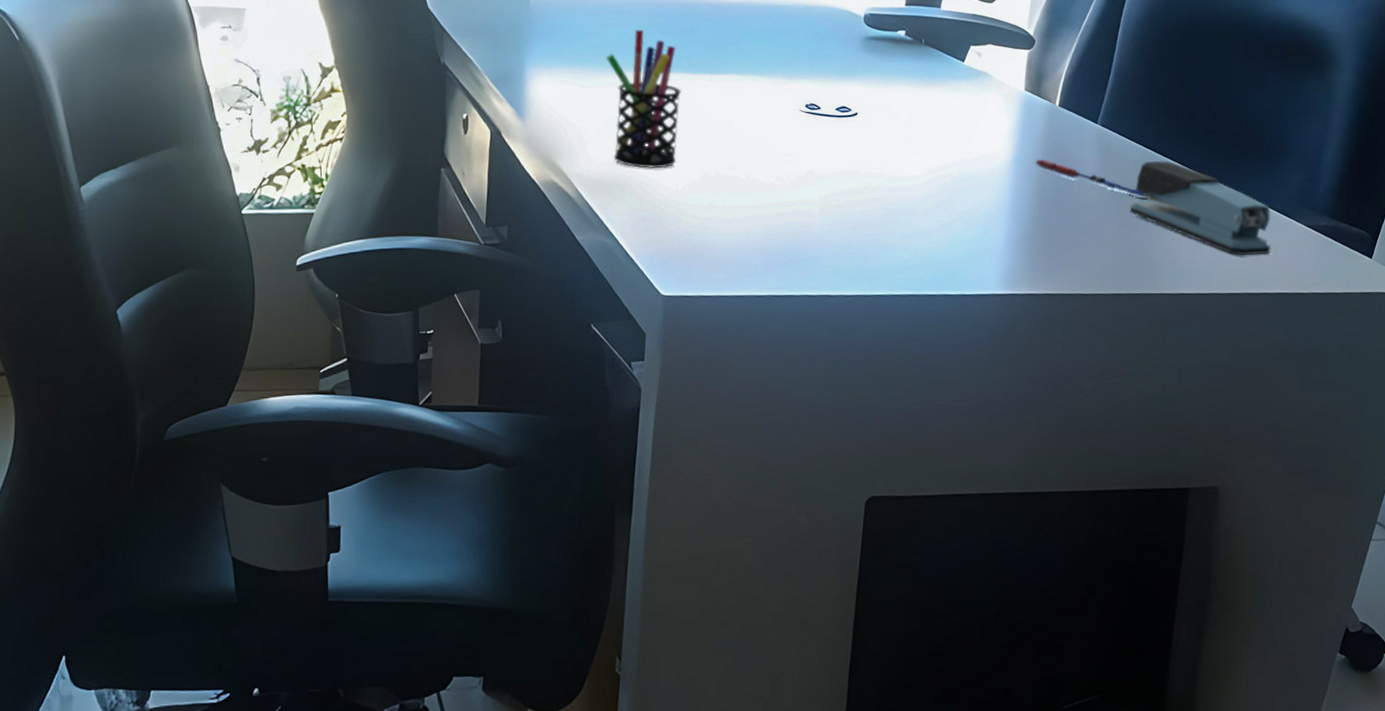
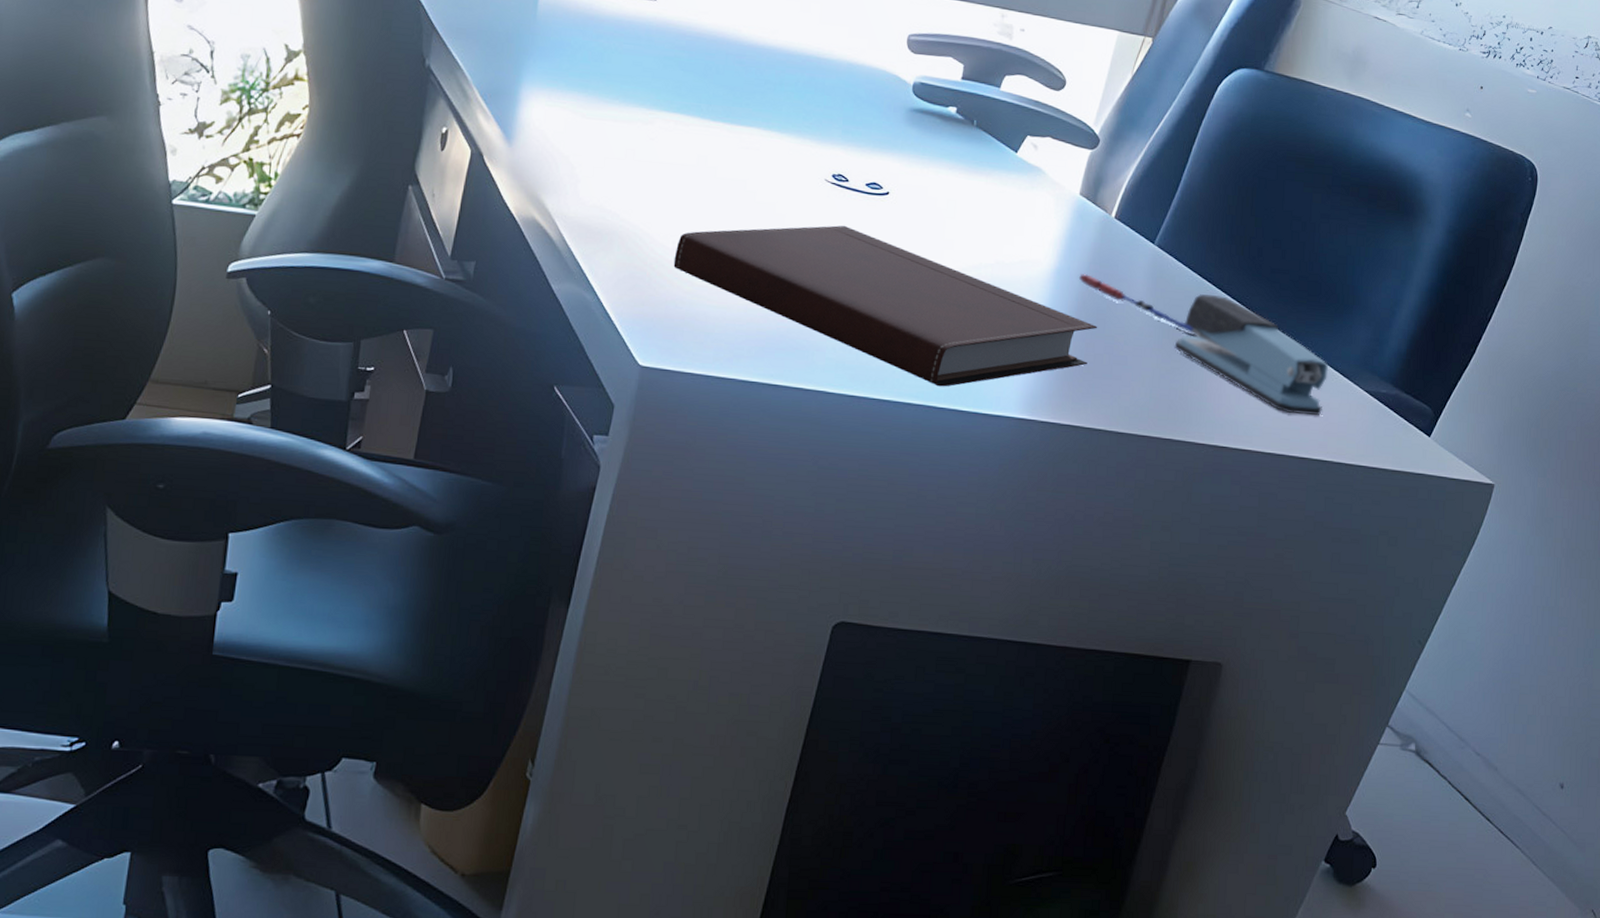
pen holder: present [606,29,681,169] -> none [607,60,695,223]
notebook: none [678,147,1059,277] -> present [673,225,1098,387]

